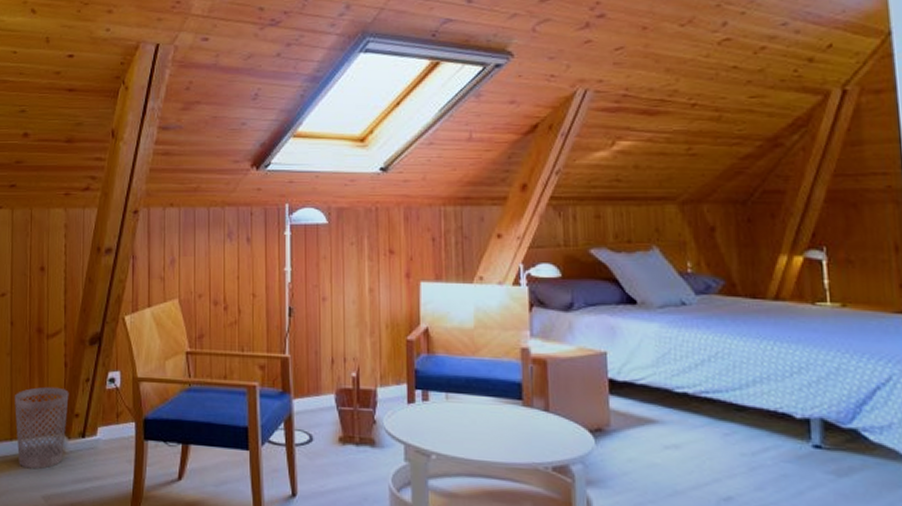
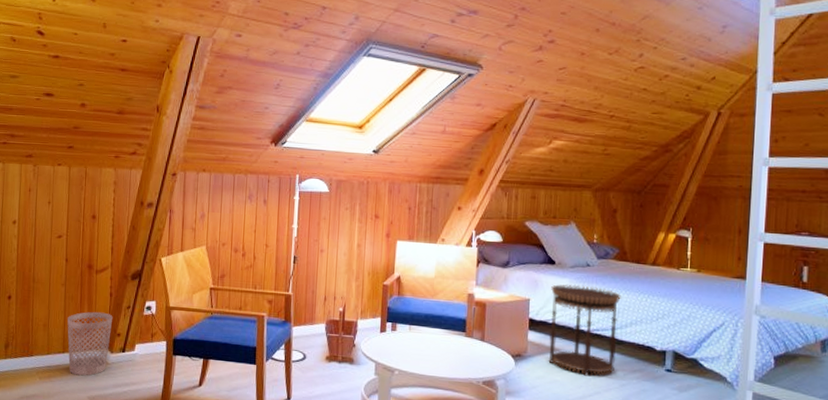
side table: none [635,330,738,457] -> present [548,284,621,376]

